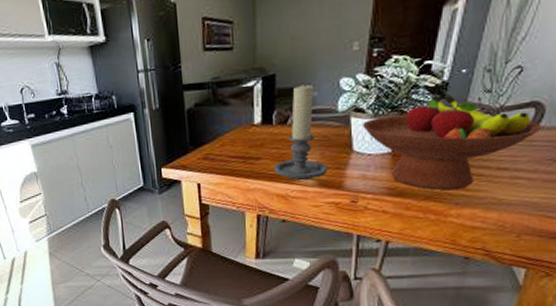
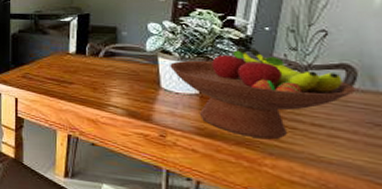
candle holder: present [273,84,328,181] -> none [85,25,137,109]

